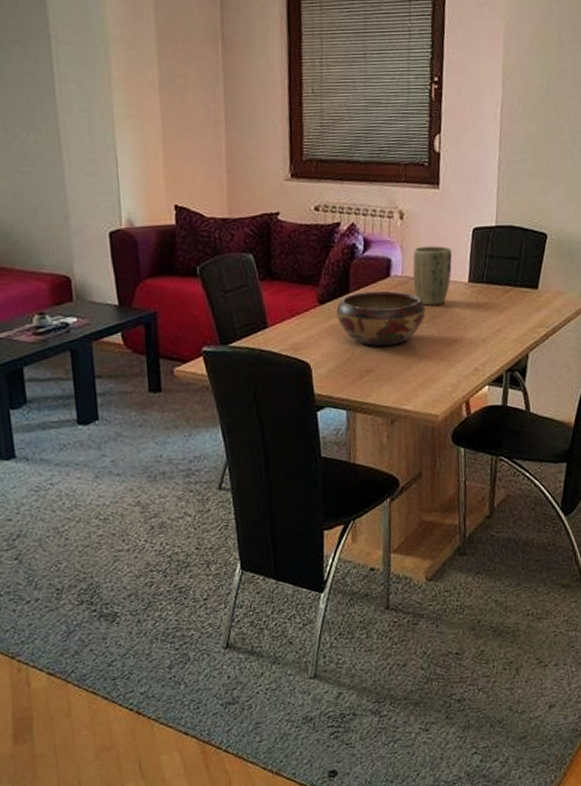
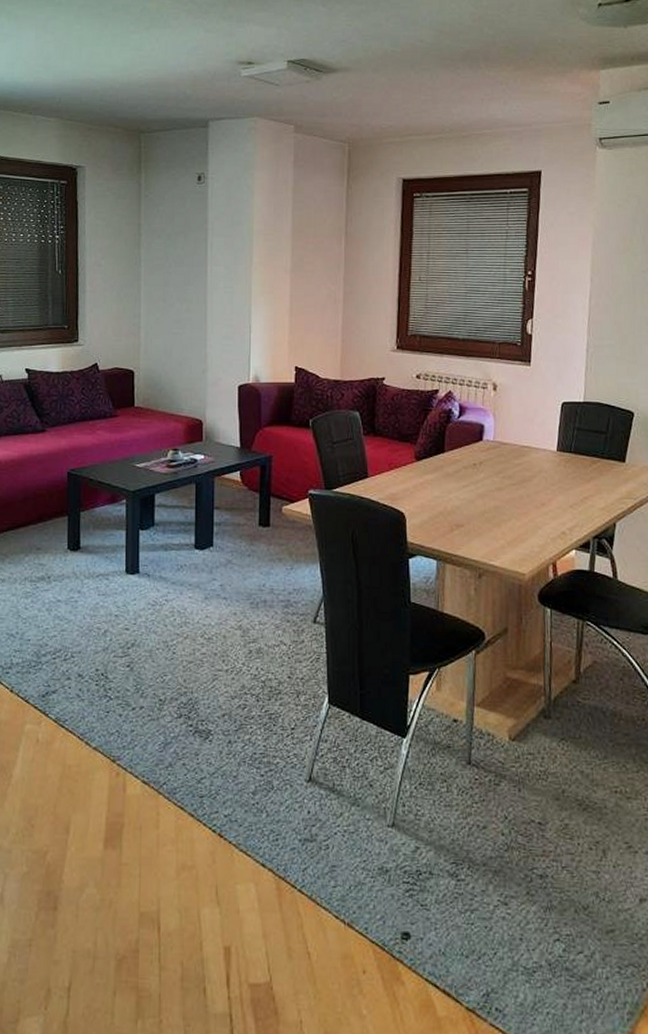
decorative bowl: present [336,290,426,347] -> none [432,452,515,504]
plant pot: present [412,245,452,306] -> none [503,416,542,470]

